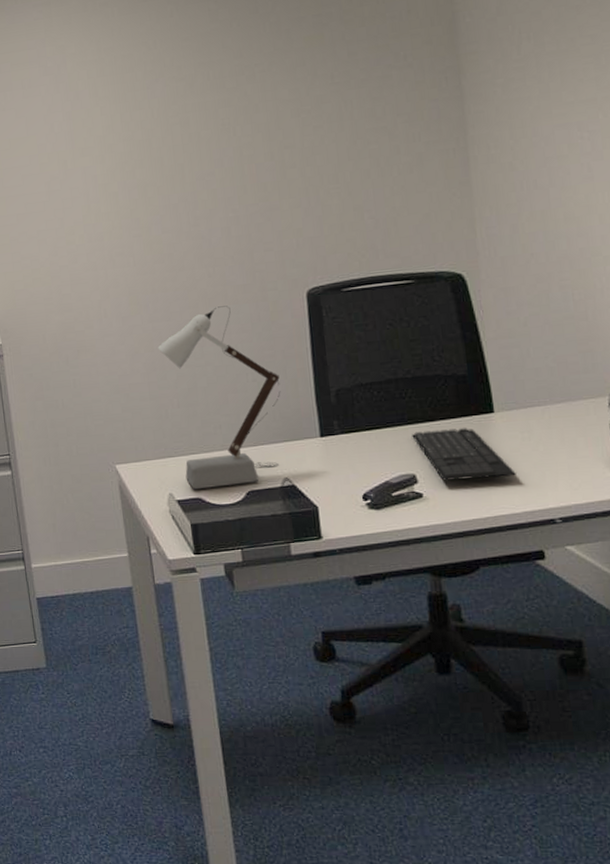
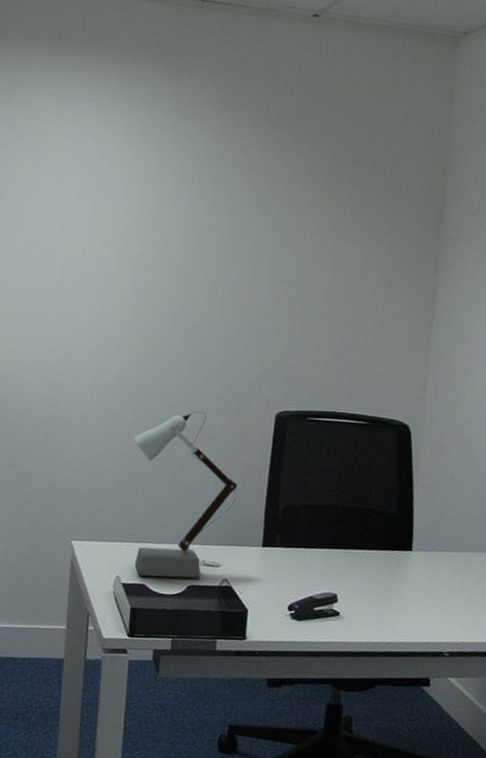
keyboard: present [412,428,516,481] -> none [340,556,420,610]

